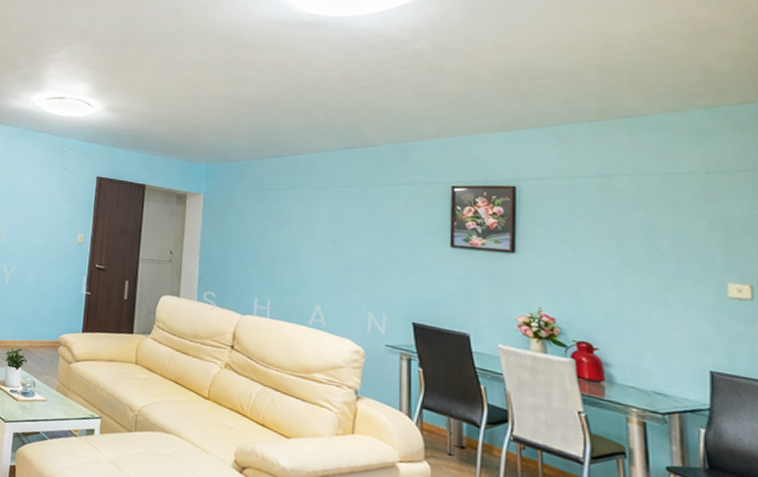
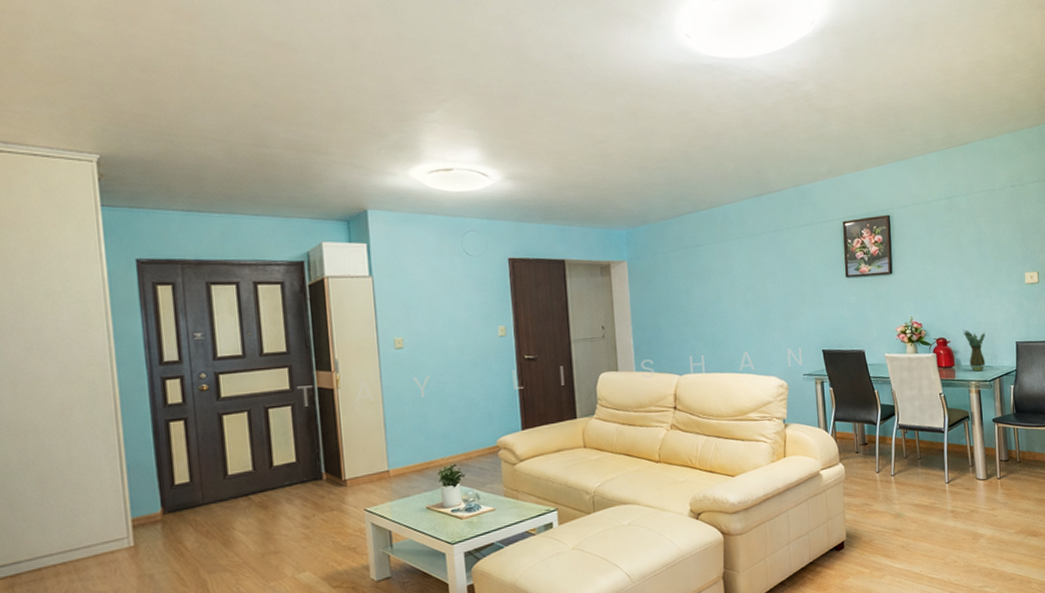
vase: none [620,339,657,398] -> present [963,330,986,372]

